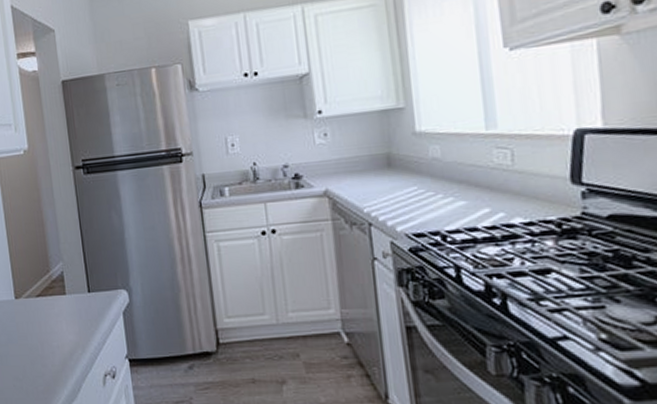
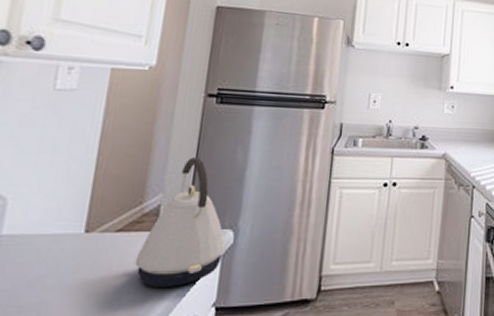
kettle: none [56,227,125,342] -> present [135,157,226,287]

